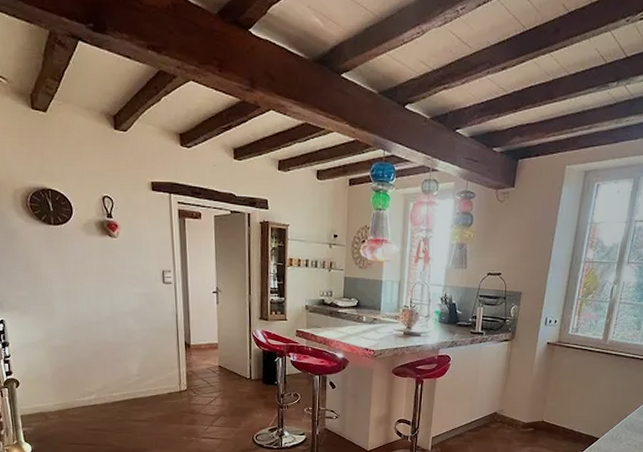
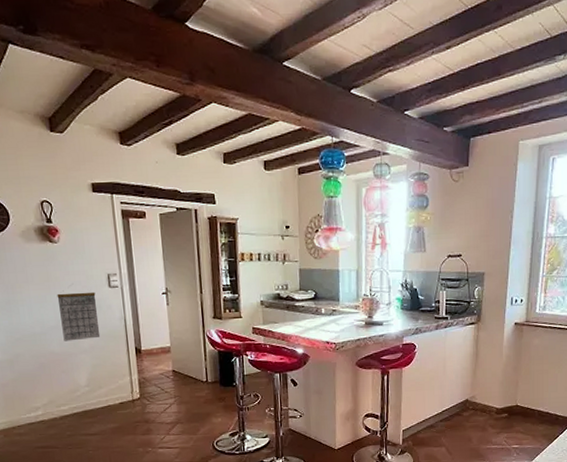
calendar: none [114,283,153,332] -> present [57,290,101,342]

